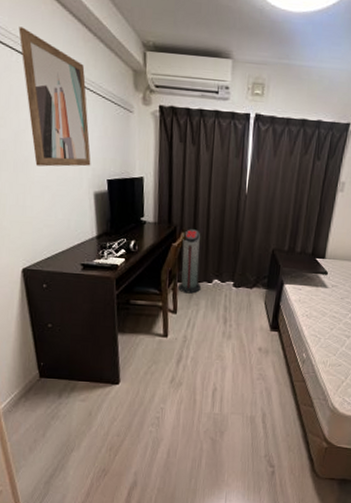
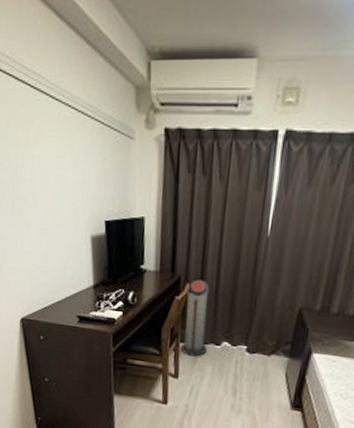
wall art: present [18,26,91,167] -> none [15,48,88,208]

